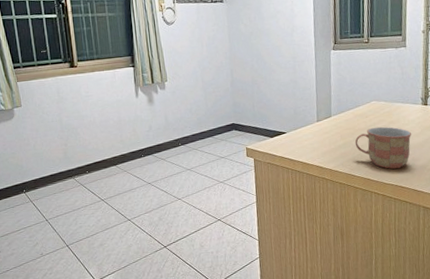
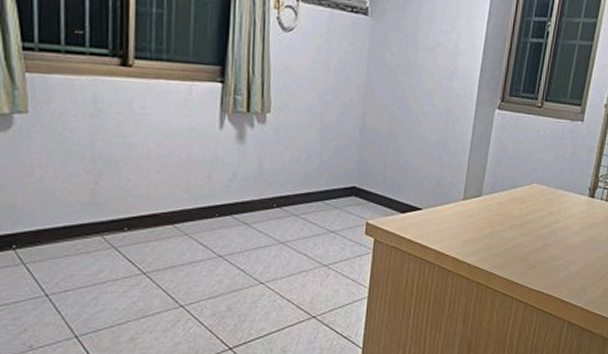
mug: present [355,126,412,169] -> none [504,216,572,272]

